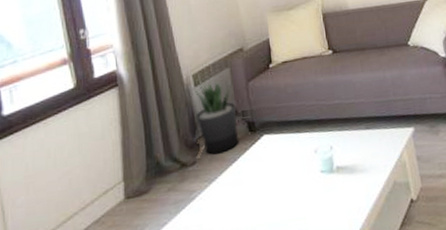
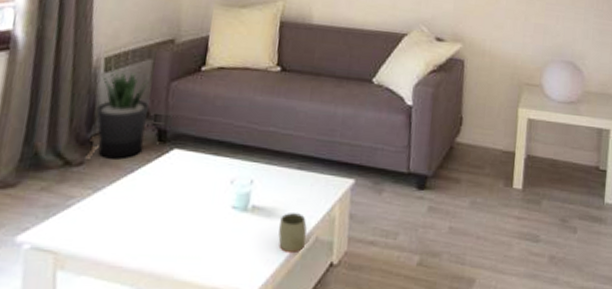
mug: none [361,165,386,199] -> present [278,213,307,252]

